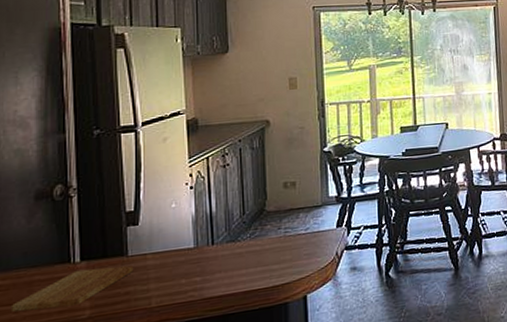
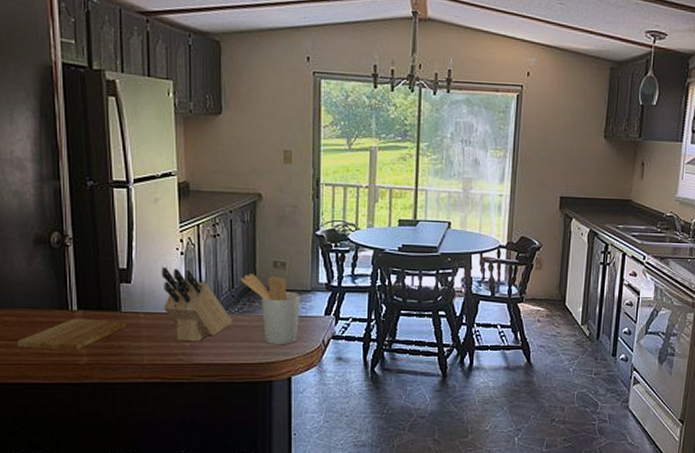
knife block: none [170,202,245,277] -> present [161,267,233,342]
utensil holder: none [251,196,312,265] -> present [240,274,301,346]

